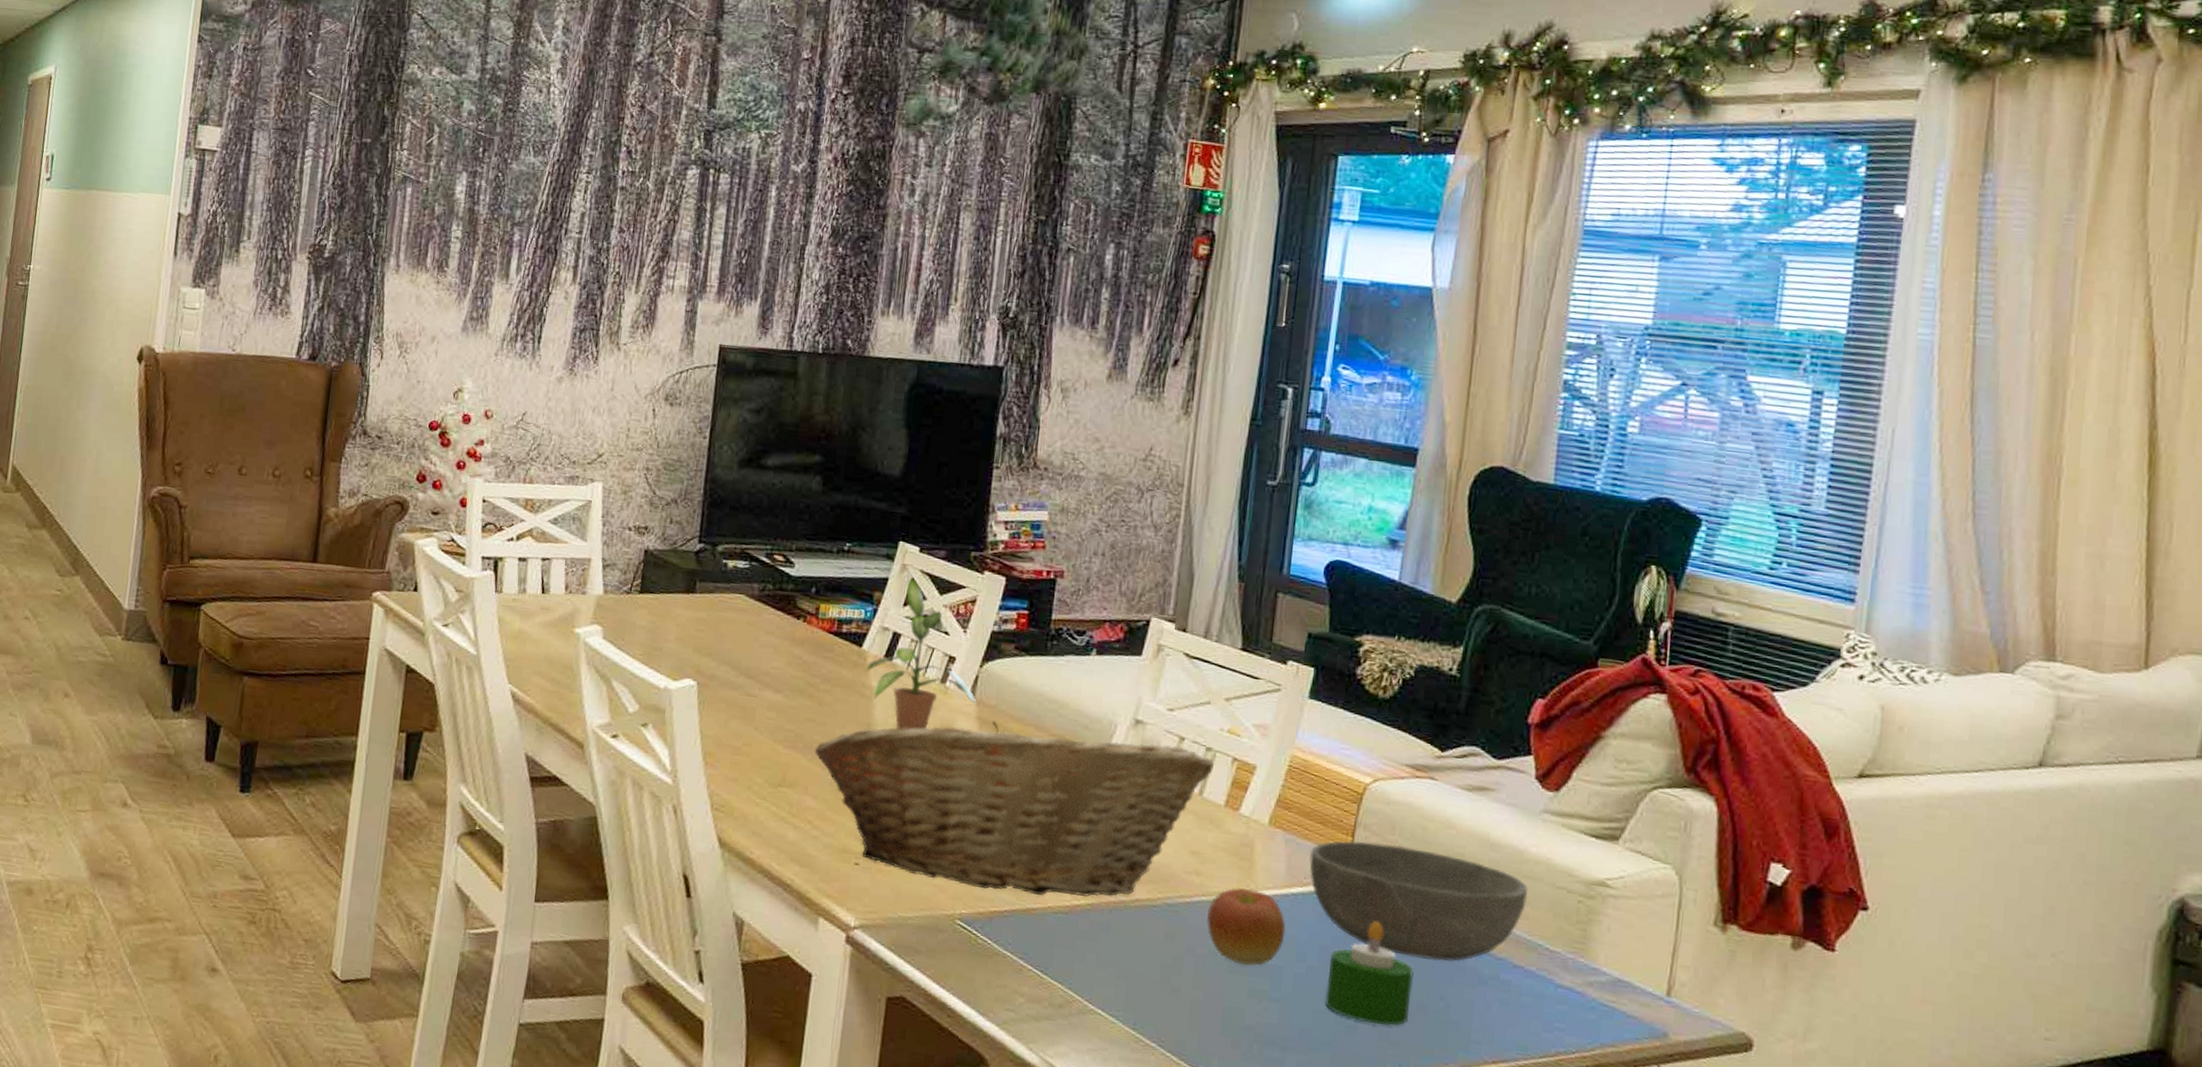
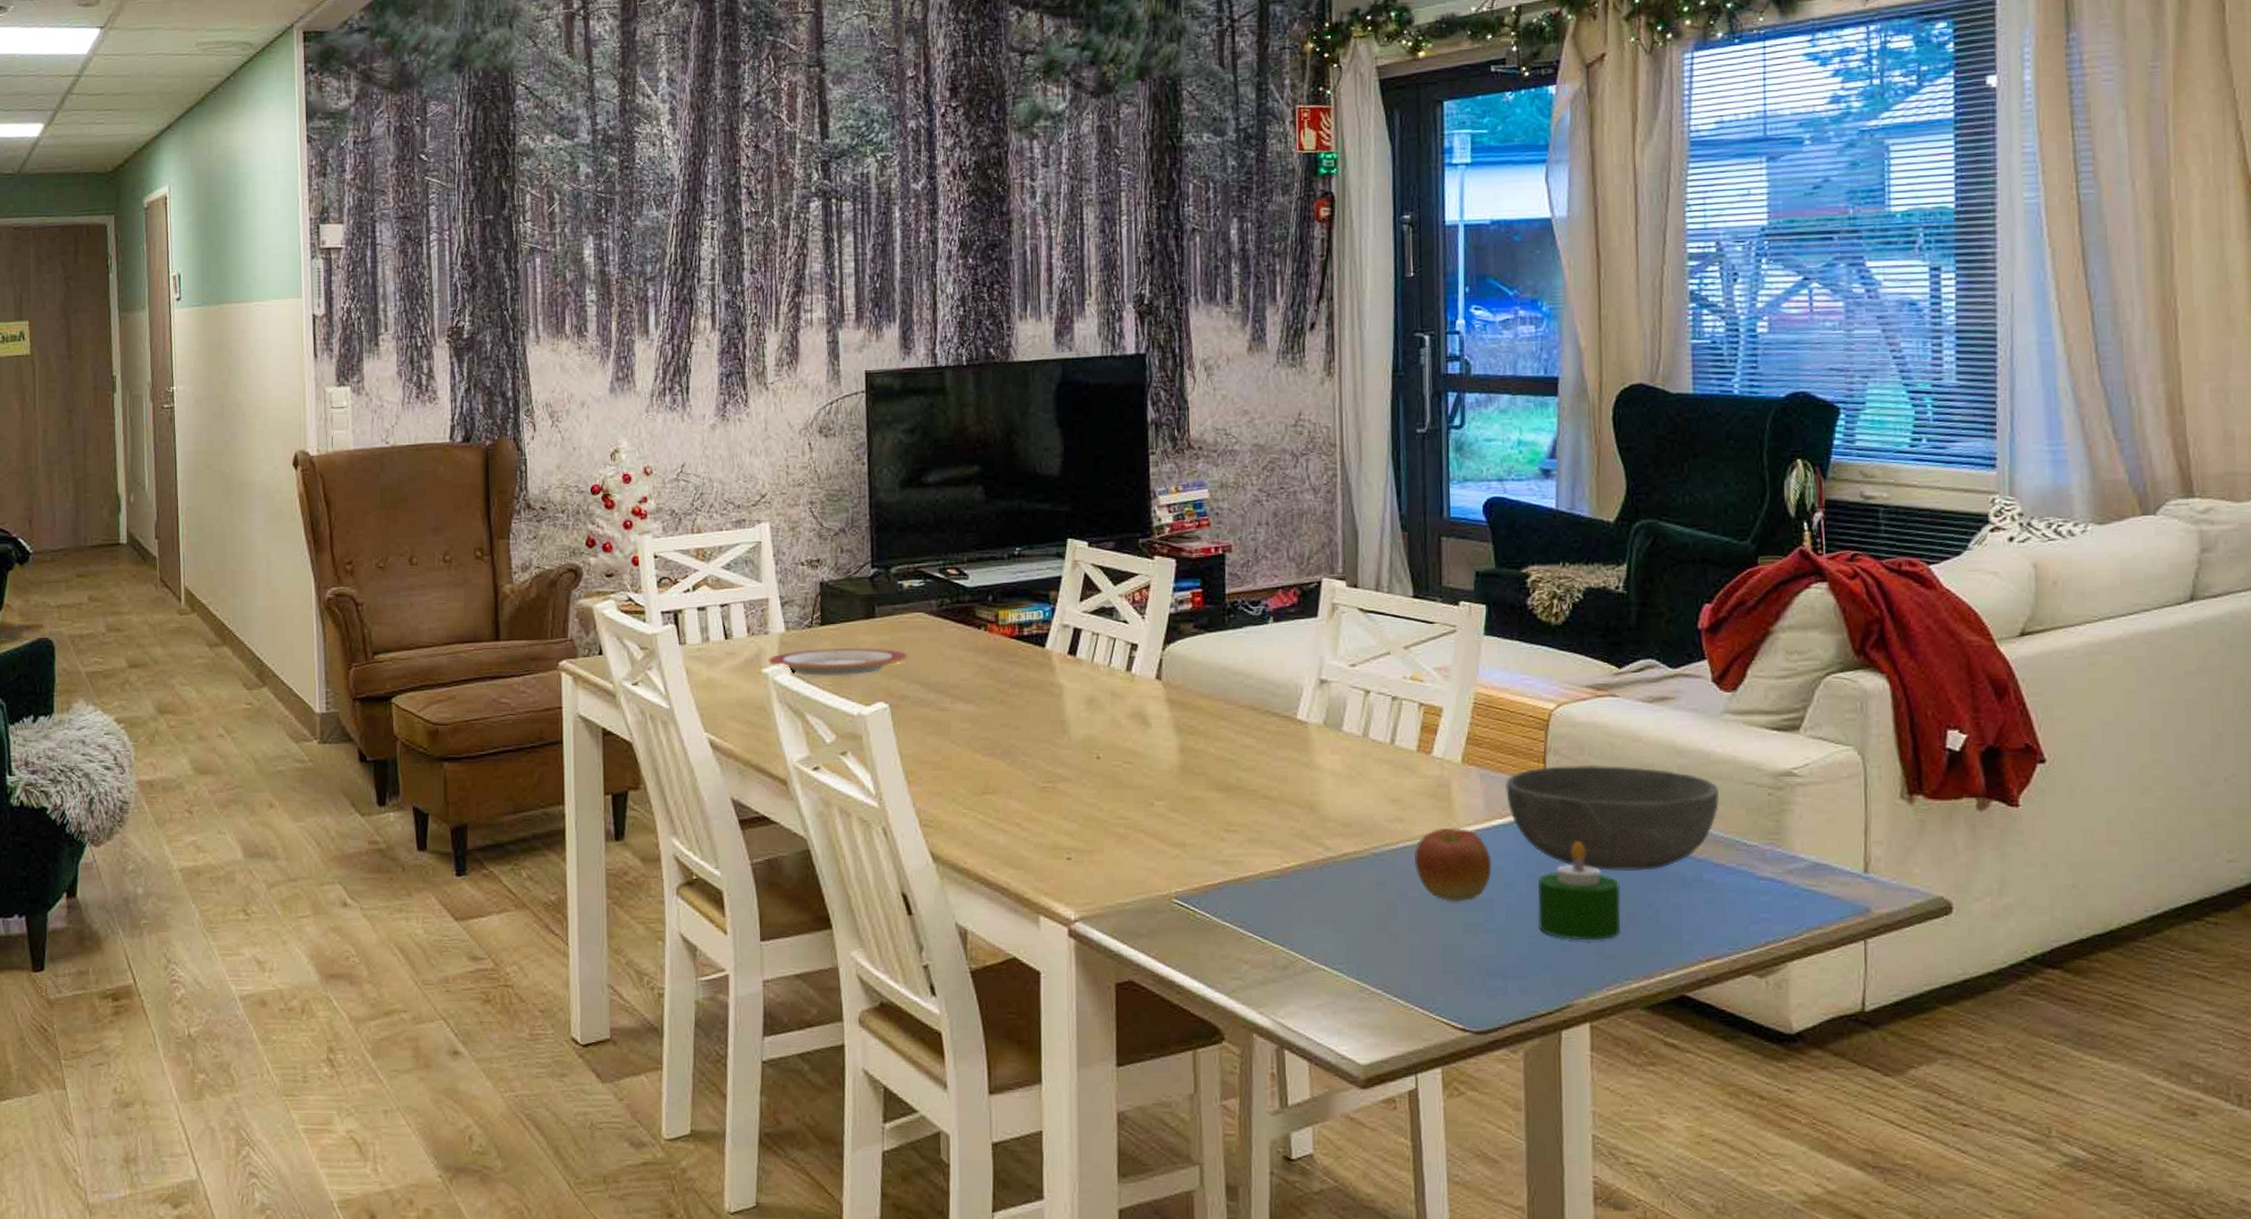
plate: none [582,615,723,648] -> present [769,647,908,677]
fruit basket: present [814,720,1215,898] -> none [1012,699,1403,865]
potted plant: present [867,577,977,730] -> none [1053,572,1164,722]

